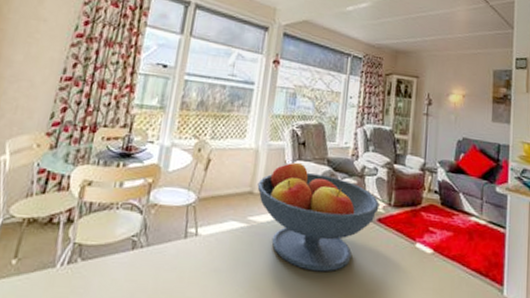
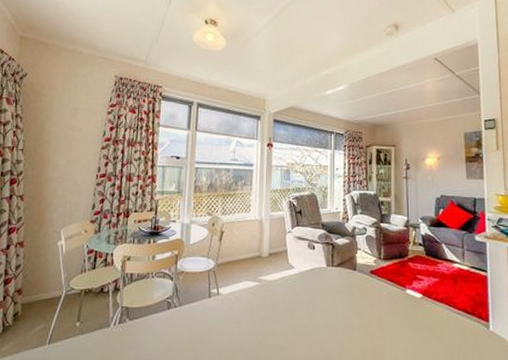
fruit bowl: present [257,159,380,272] -> none [264,227,371,319]

